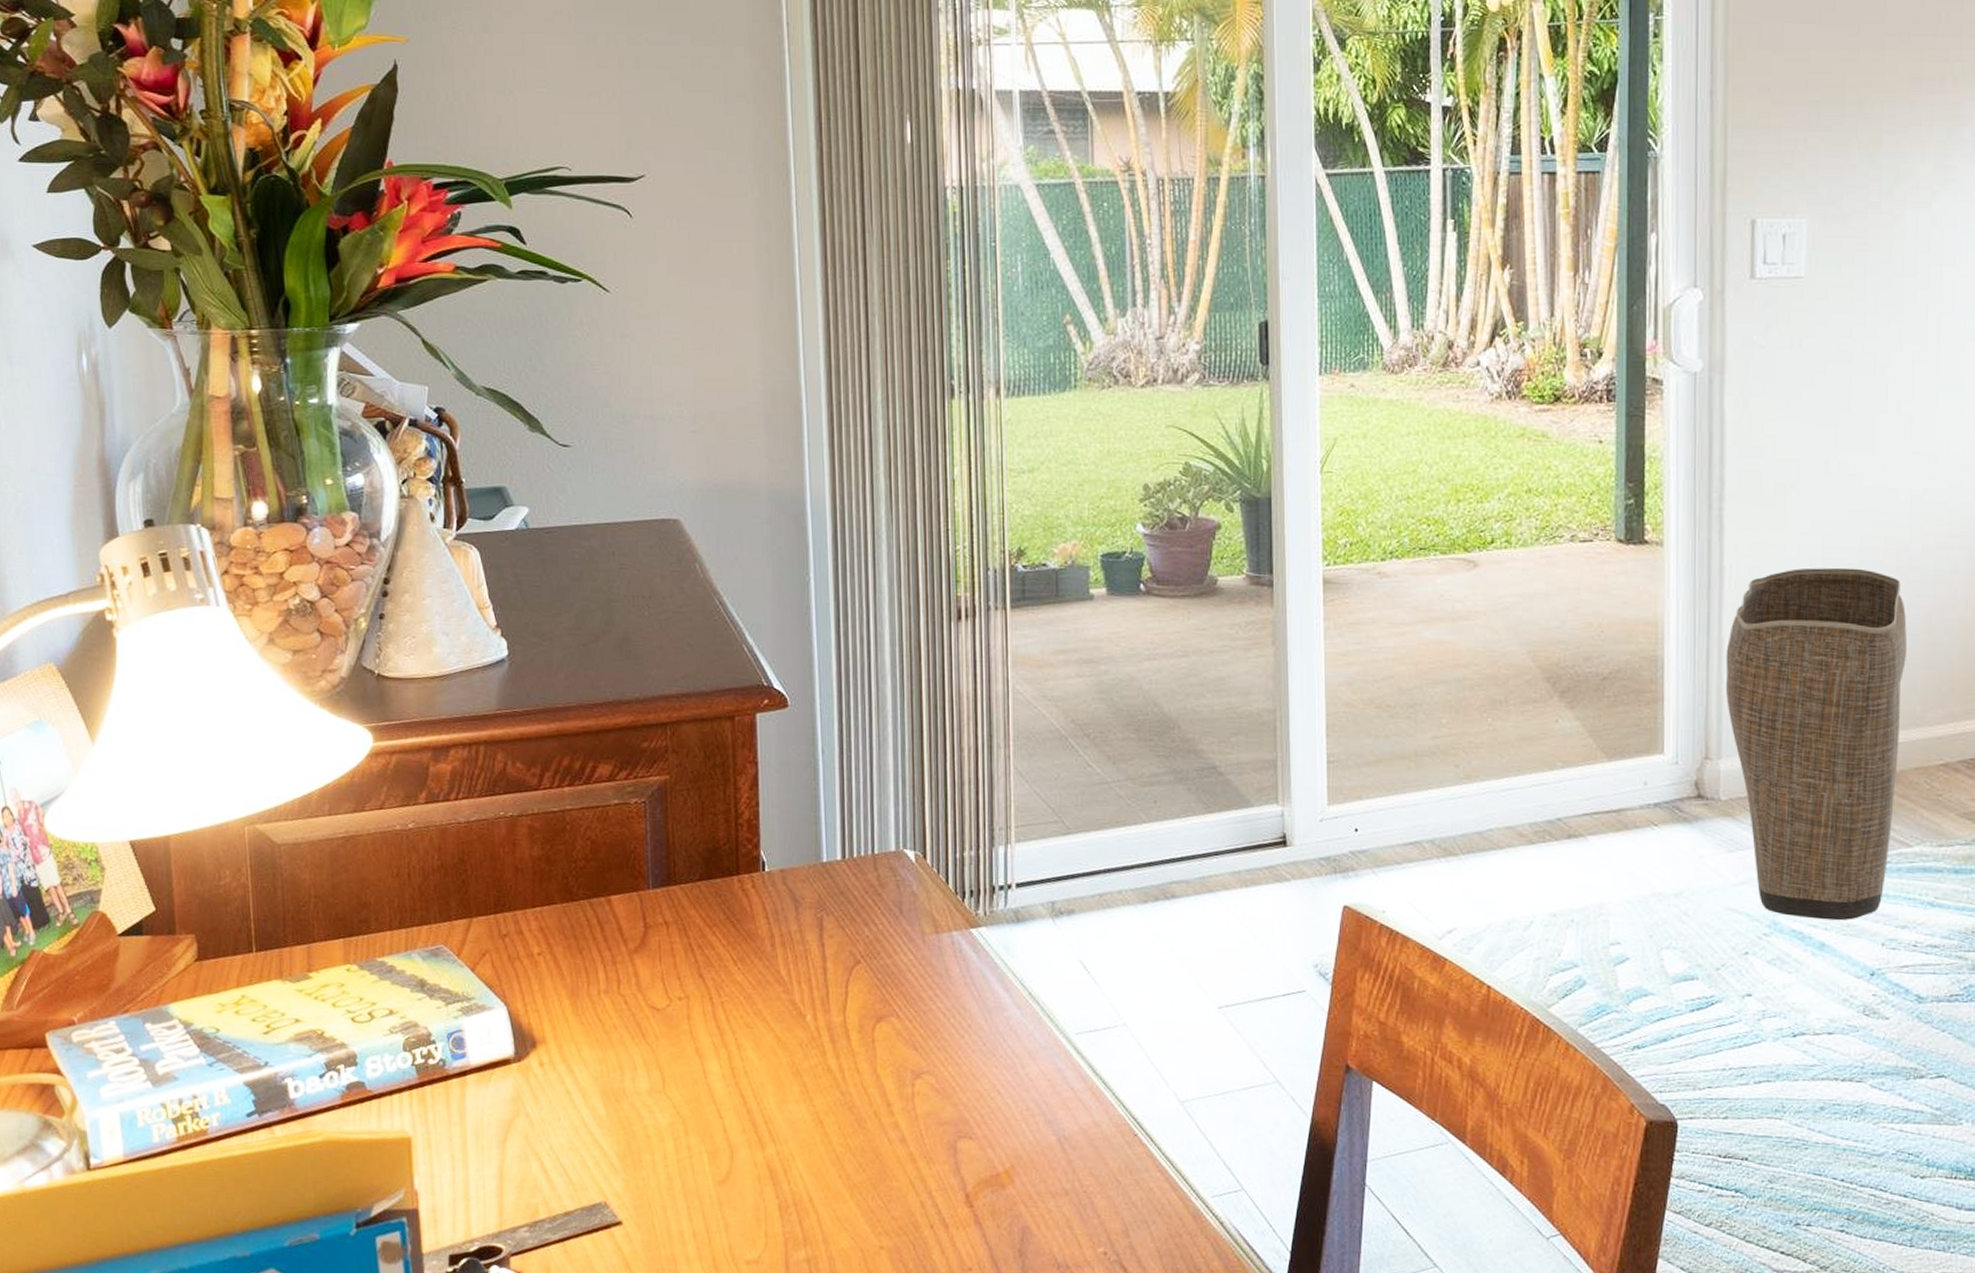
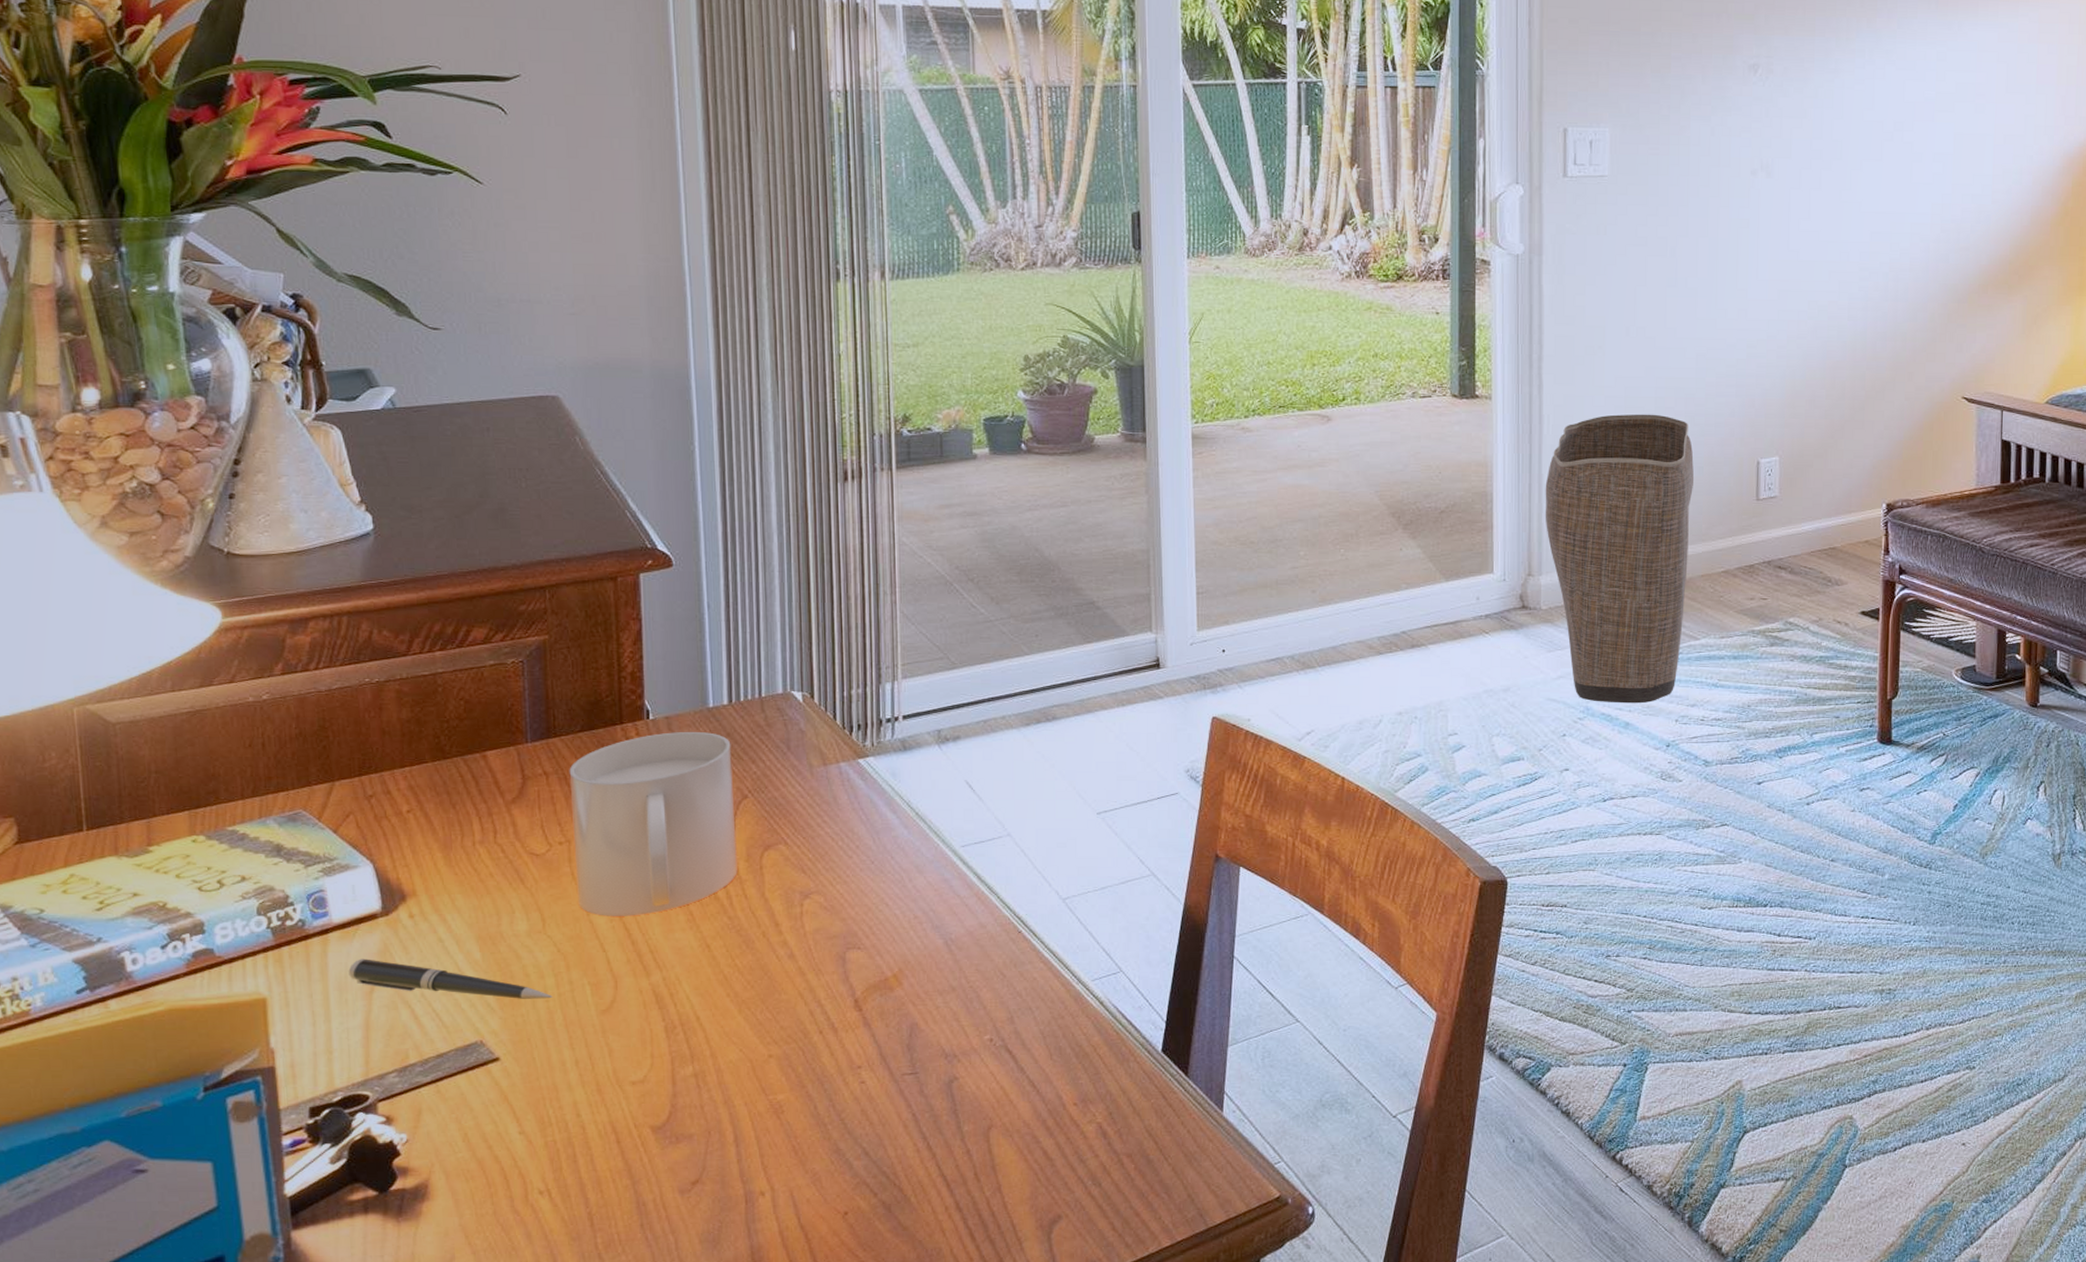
pen: none [484,1104,672,1164] -> present [348,959,553,999]
mug: none [688,886,850,1083] -> present [569,731,738,916]

